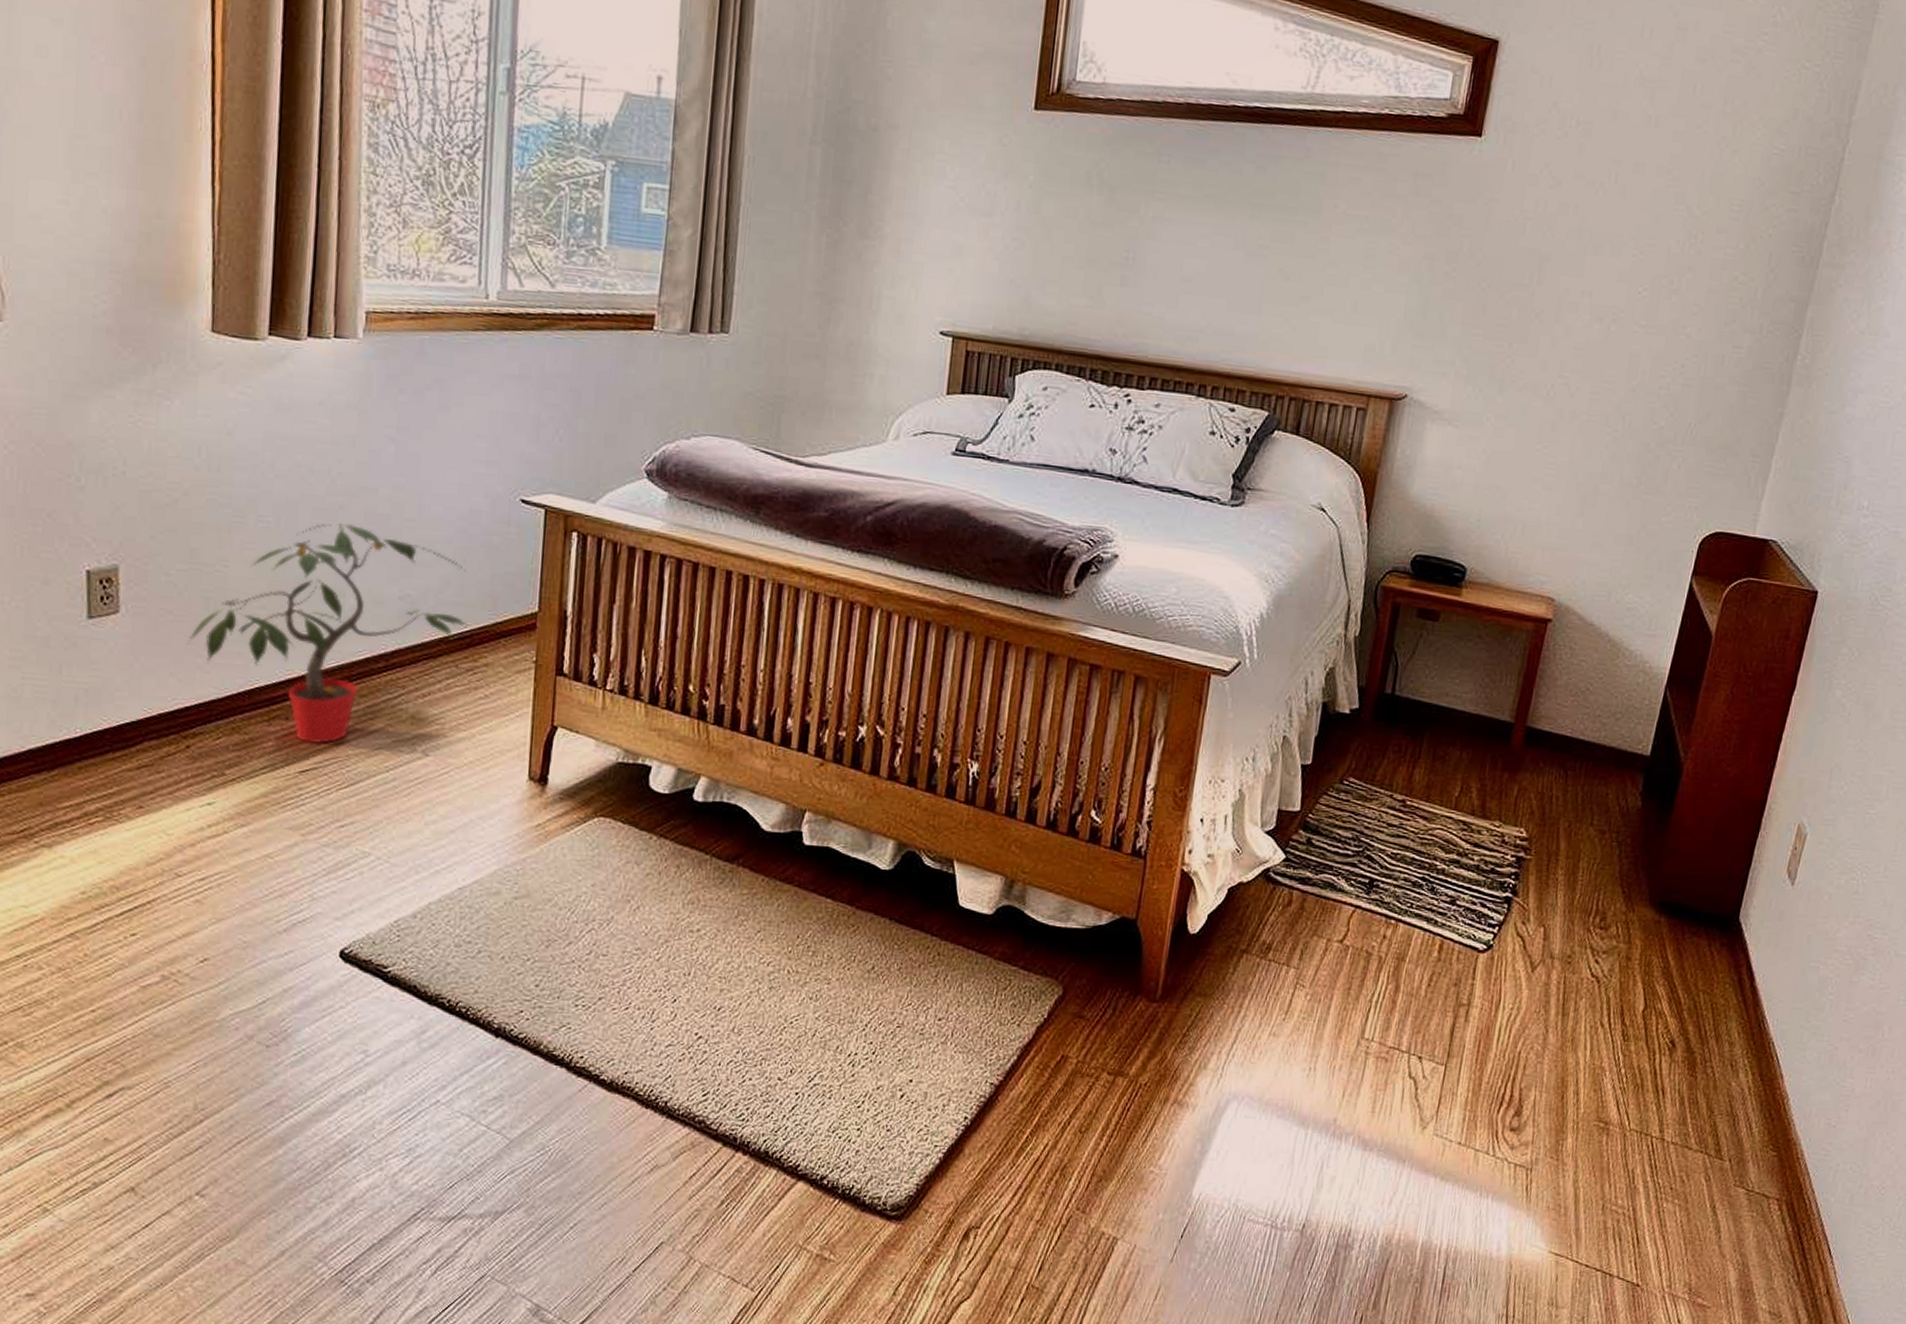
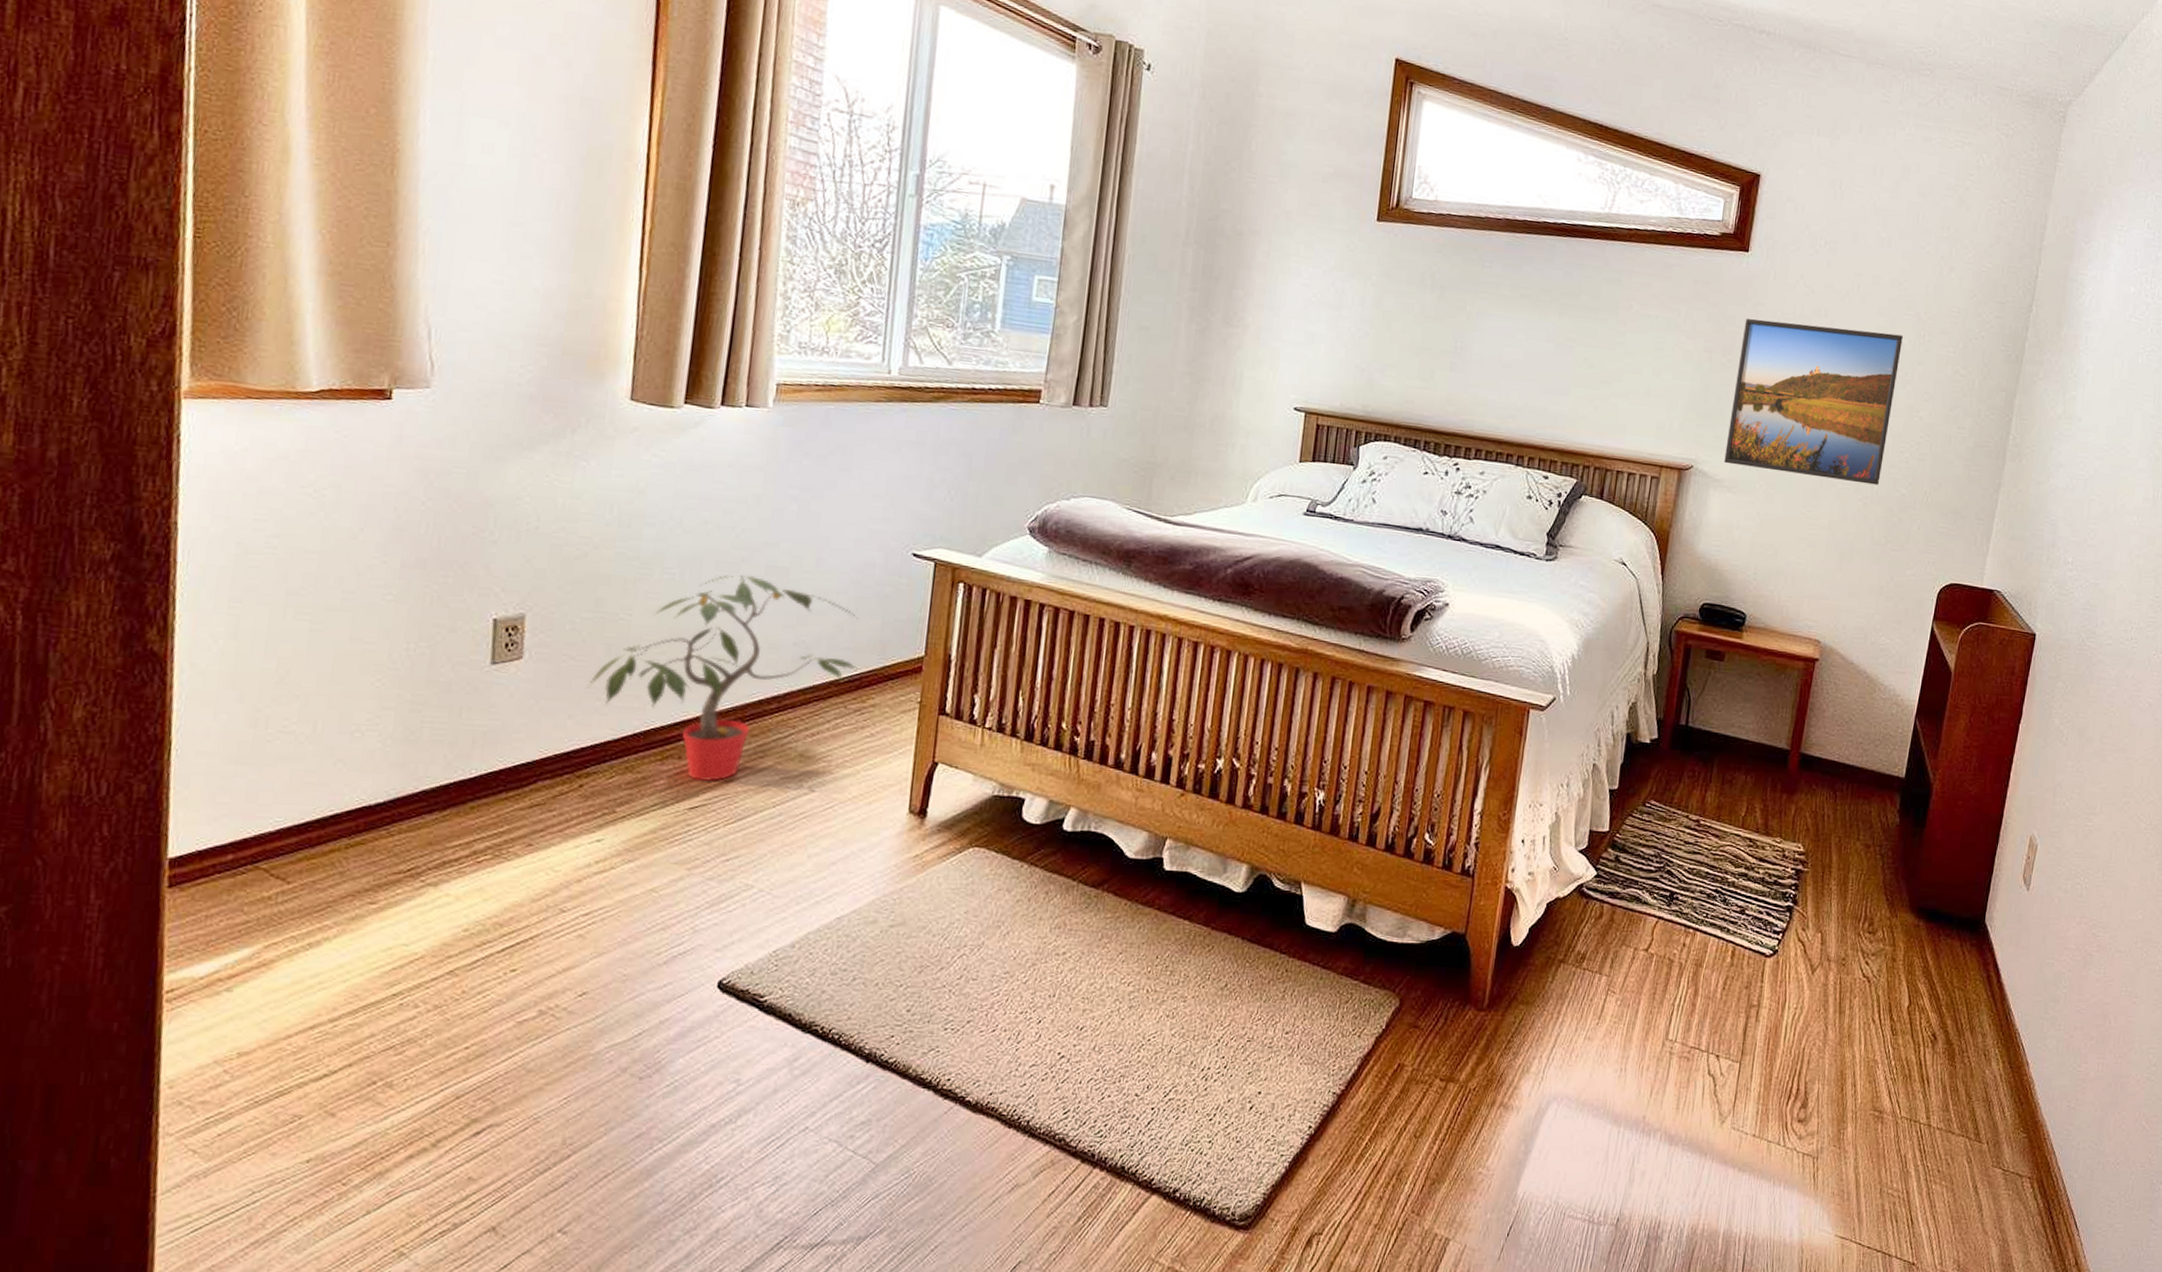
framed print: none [1445,218,1670,416] -> present [1724,319,1903,485]

